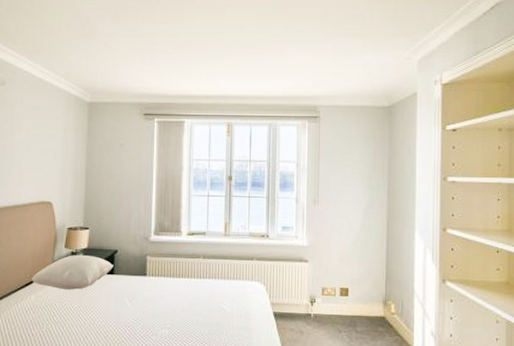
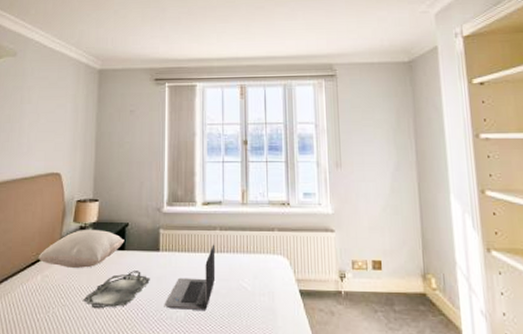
serving tray: none [75,293,137,326] -> present [83,271,150,309]
laptop computer: none [150,271,199,328] -> present [164,244,216,310]

